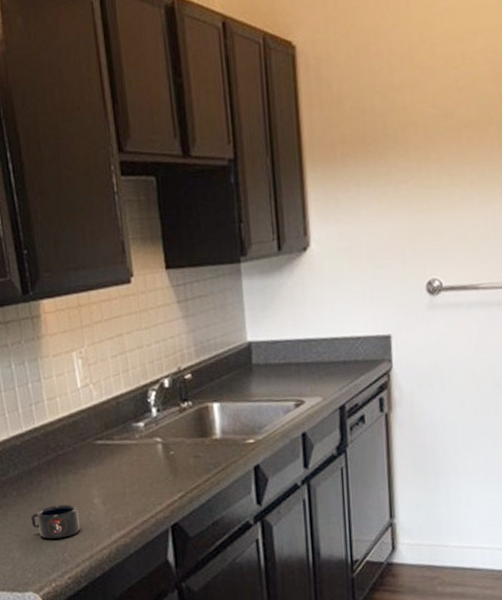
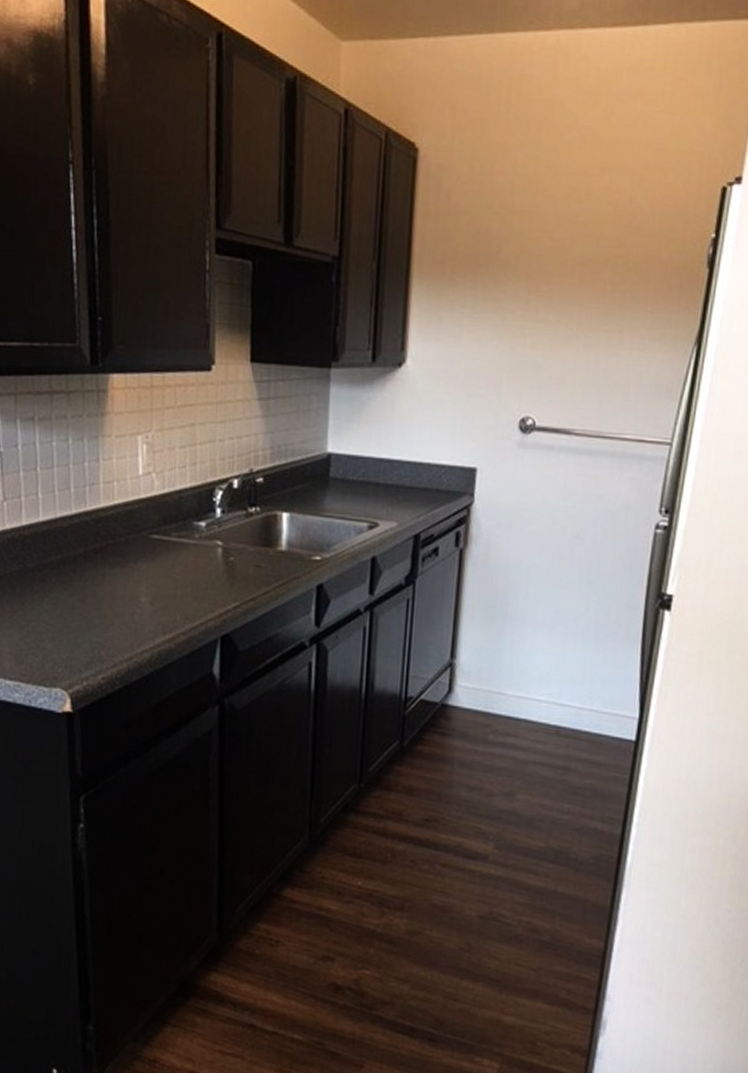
mug: present [30,504,81,539] -> none [68,598,123,634]

